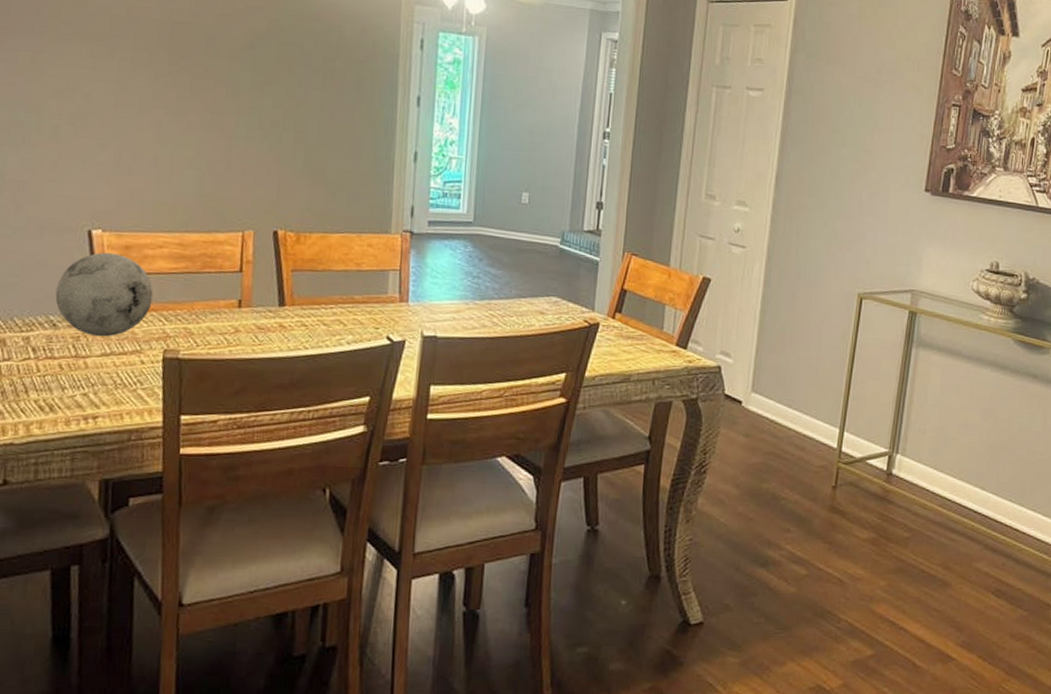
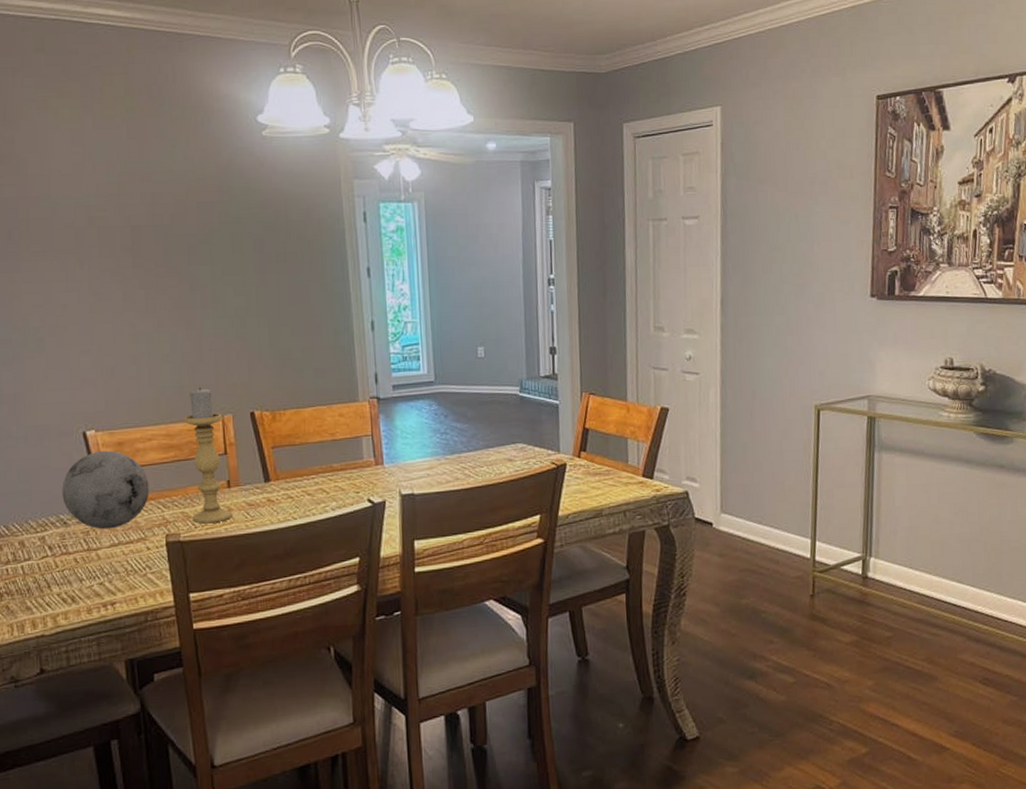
candle holder: none [195,198,243,343] -> present [184,387,233,524]

